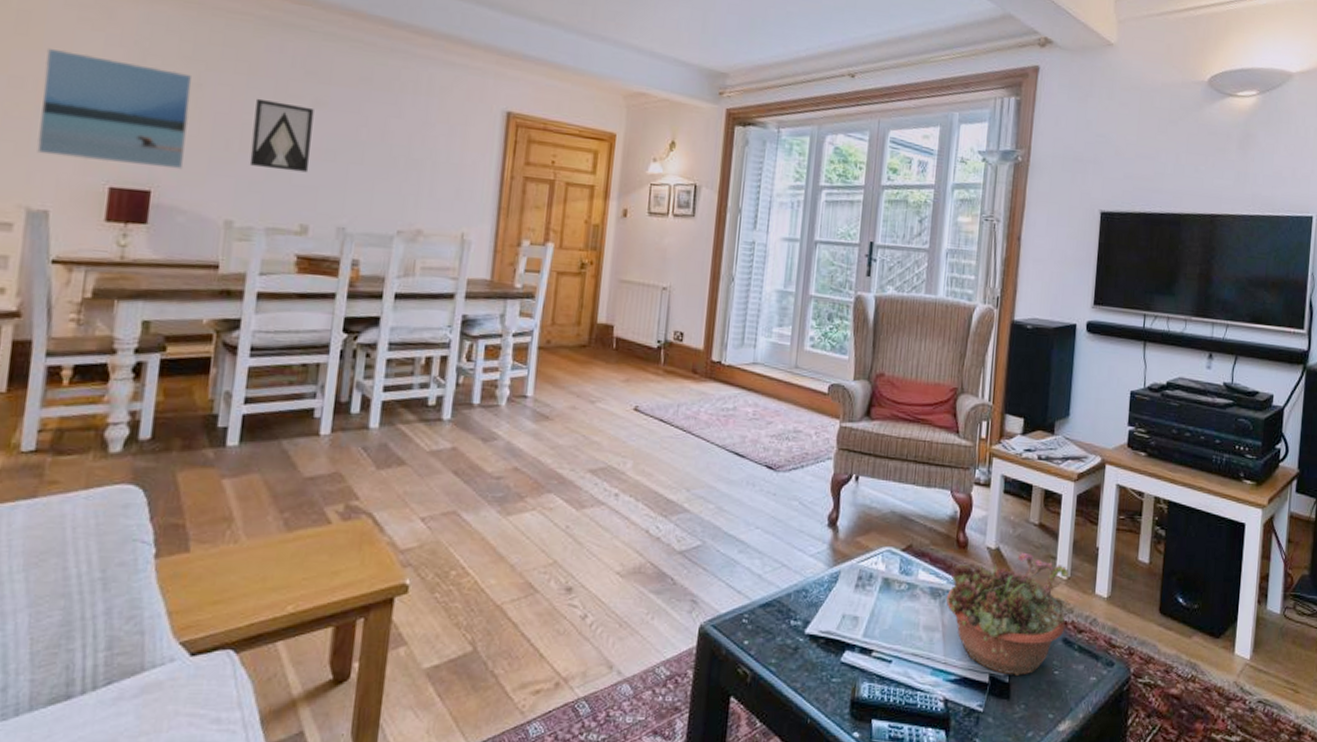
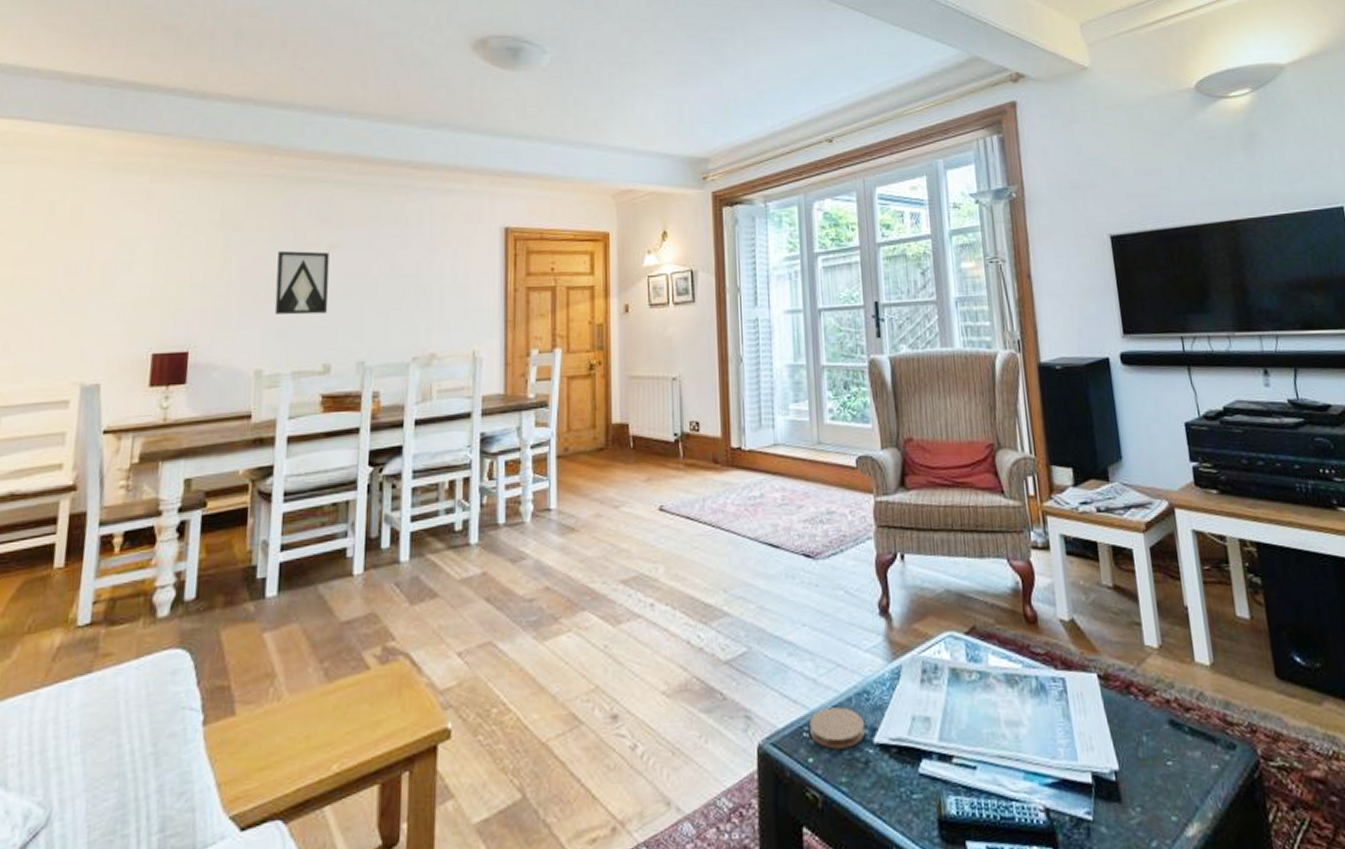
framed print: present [36,47,193,170] -> none [89,233,221,332]
coaster: none [749,600,799,636] -> present [810,707,865,749]
succulent planter: present [946,552,1075,675] -> none [1024,621,1174,772]

